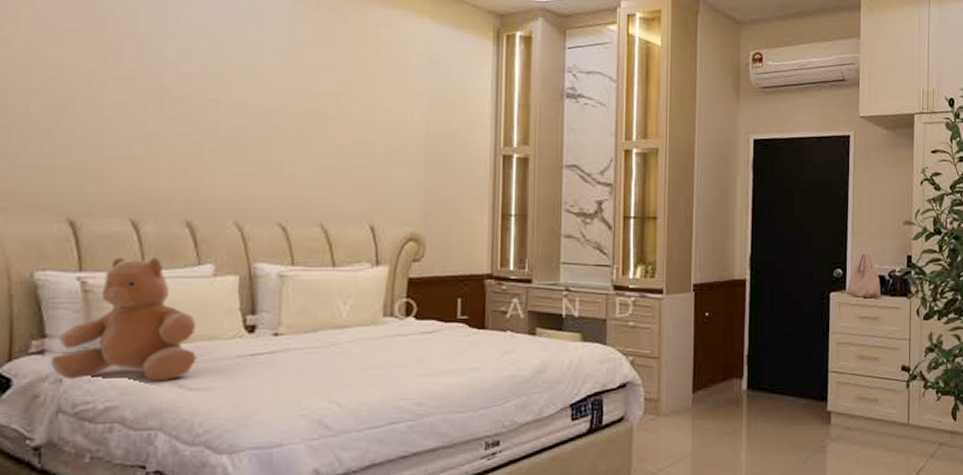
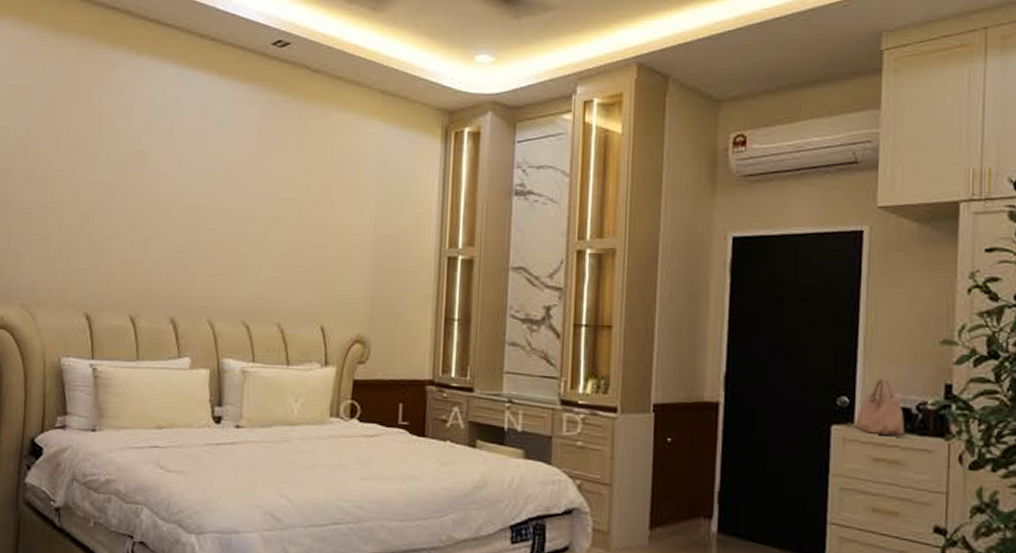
teddy bear: present [50,256,197,381] -> none [69,348,175,461]

